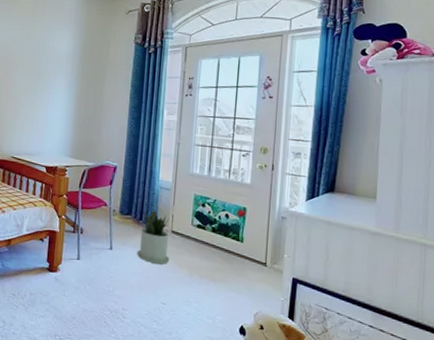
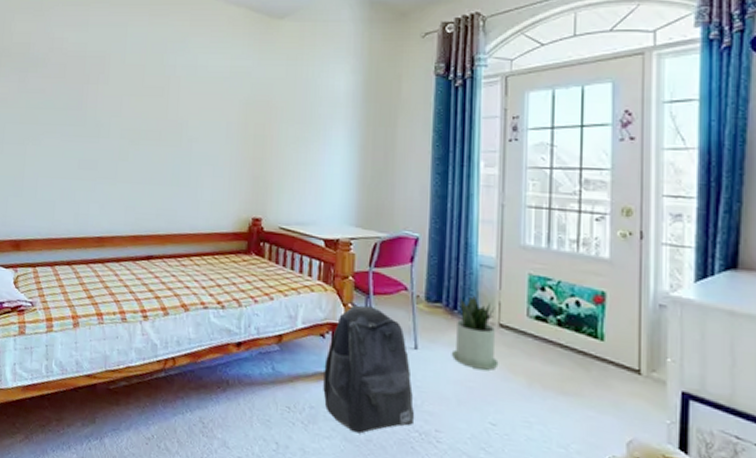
backpack: none [40,217,108,313] -> present [323,305,415,434]

